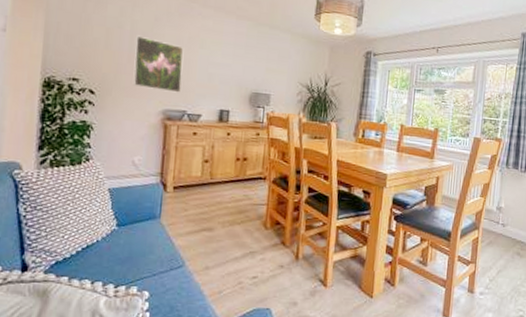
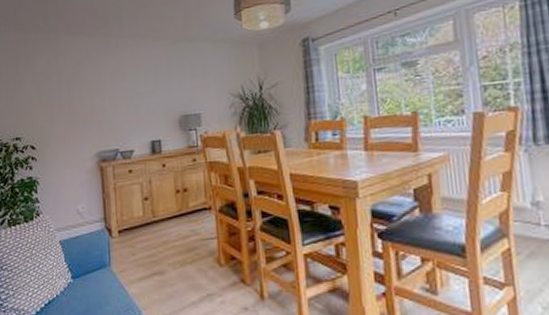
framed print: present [133,35,184,93] -> none [62,83,110,134]

